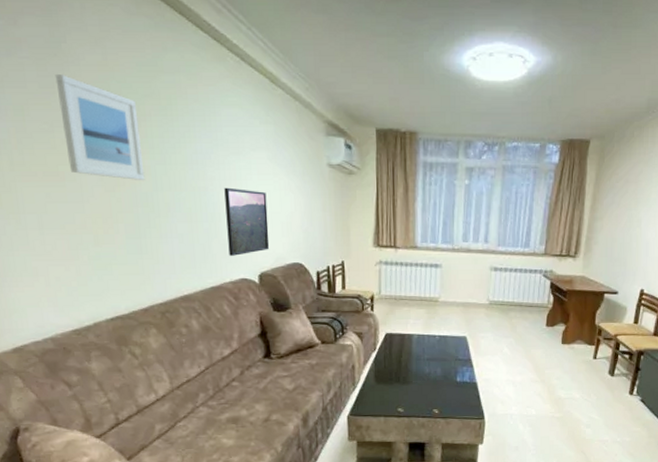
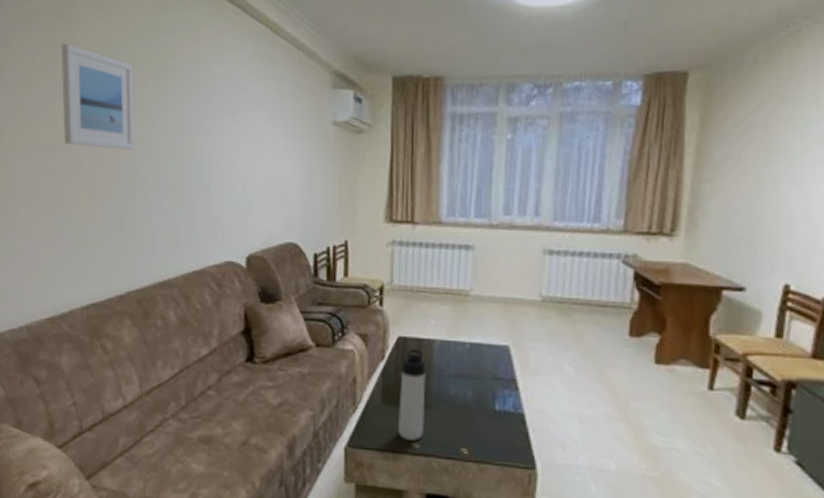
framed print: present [224,187,270,256] -> none [215,154,261,234]
thermos bottle: none [387,341,407,407] -> present [398,348,426,441]

